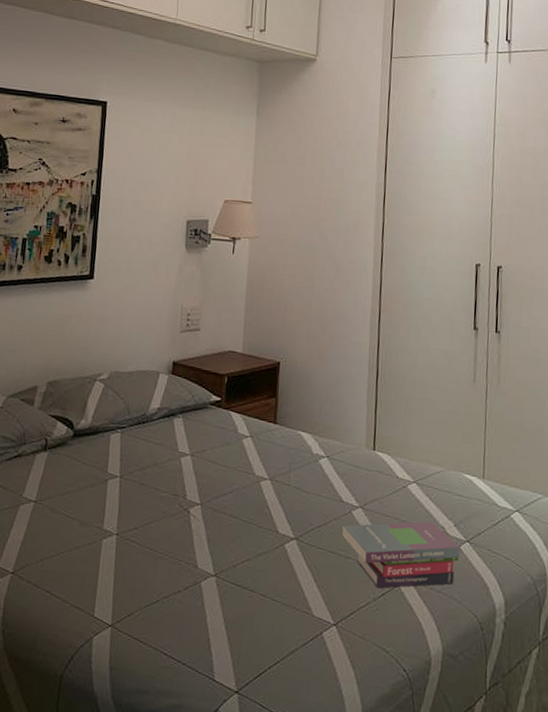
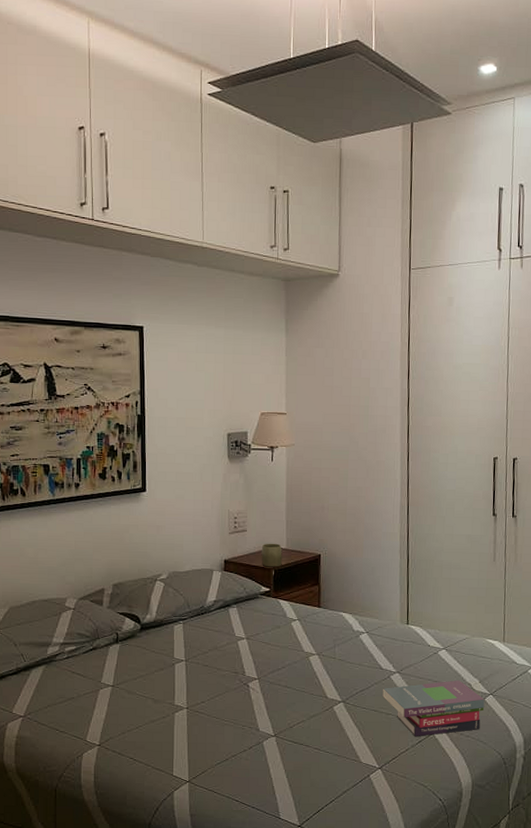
mug: none [214,345,238,375] -> present [261,543,282,568]

